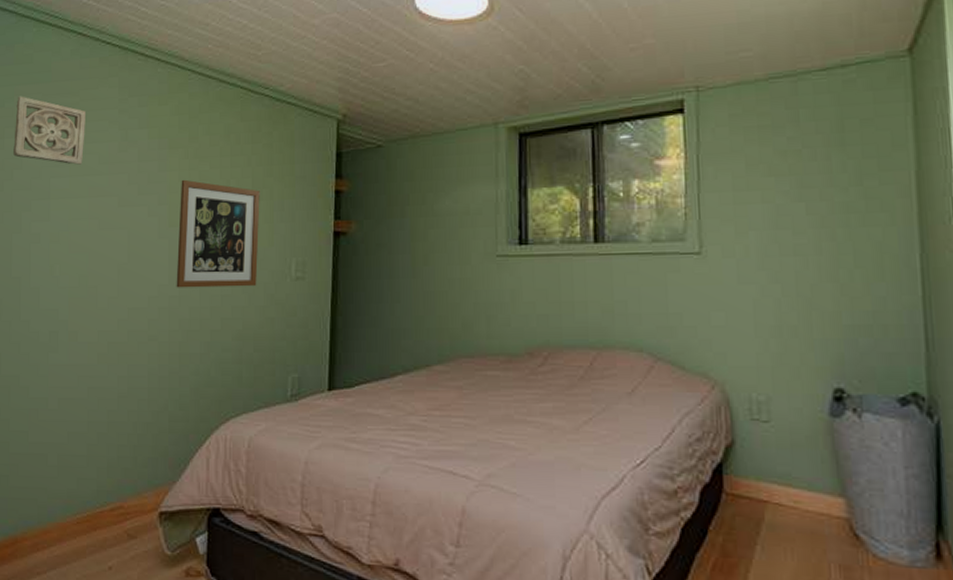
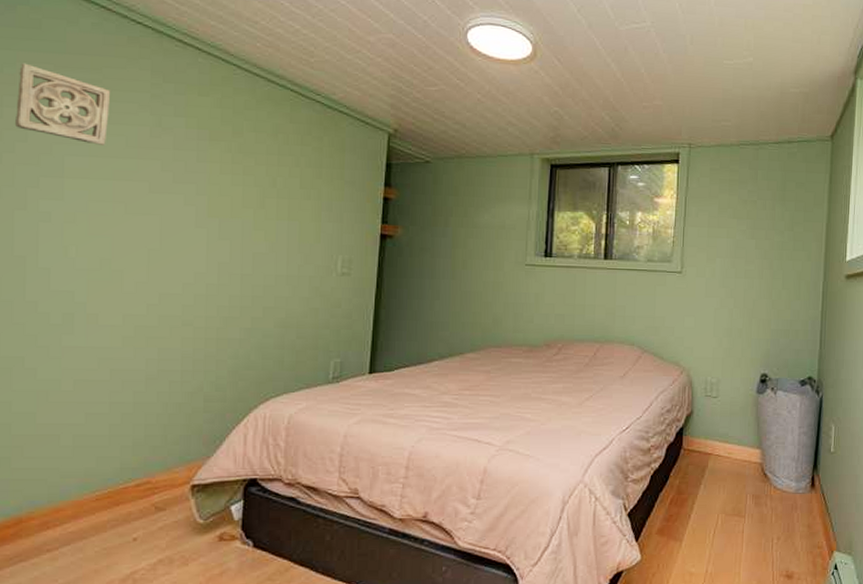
wall art: present [176,179,260,288] -> none [215,172,308,279]

